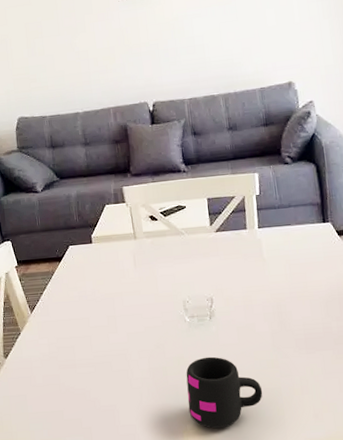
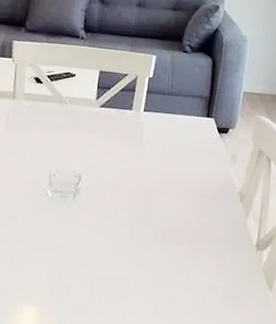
mug: present [186,356,263,429] -> none [28,236,111,314]

